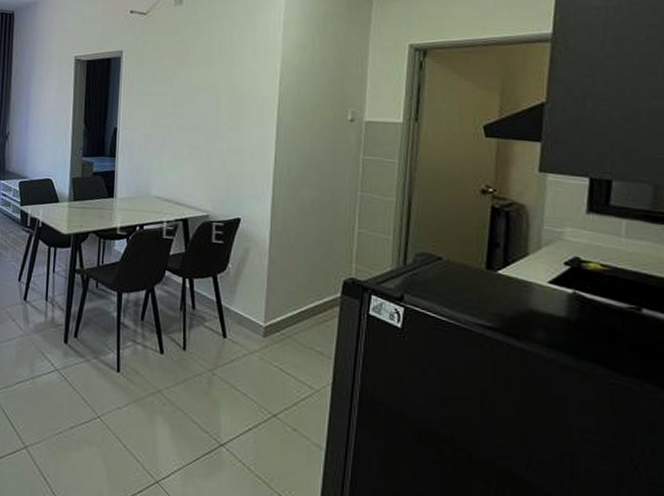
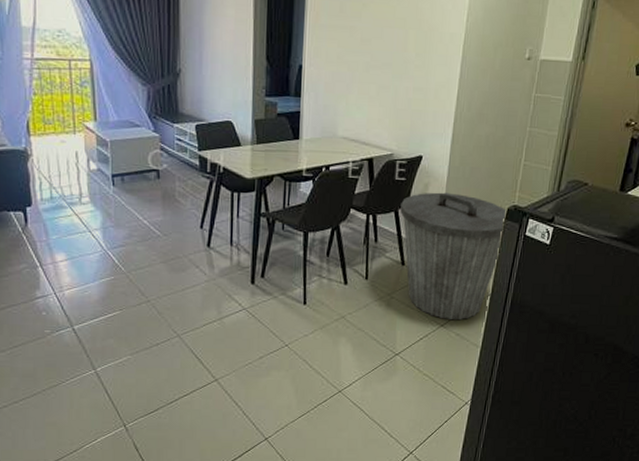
trash can: none [219,258,342,412] -> present [400,192,507,321]

